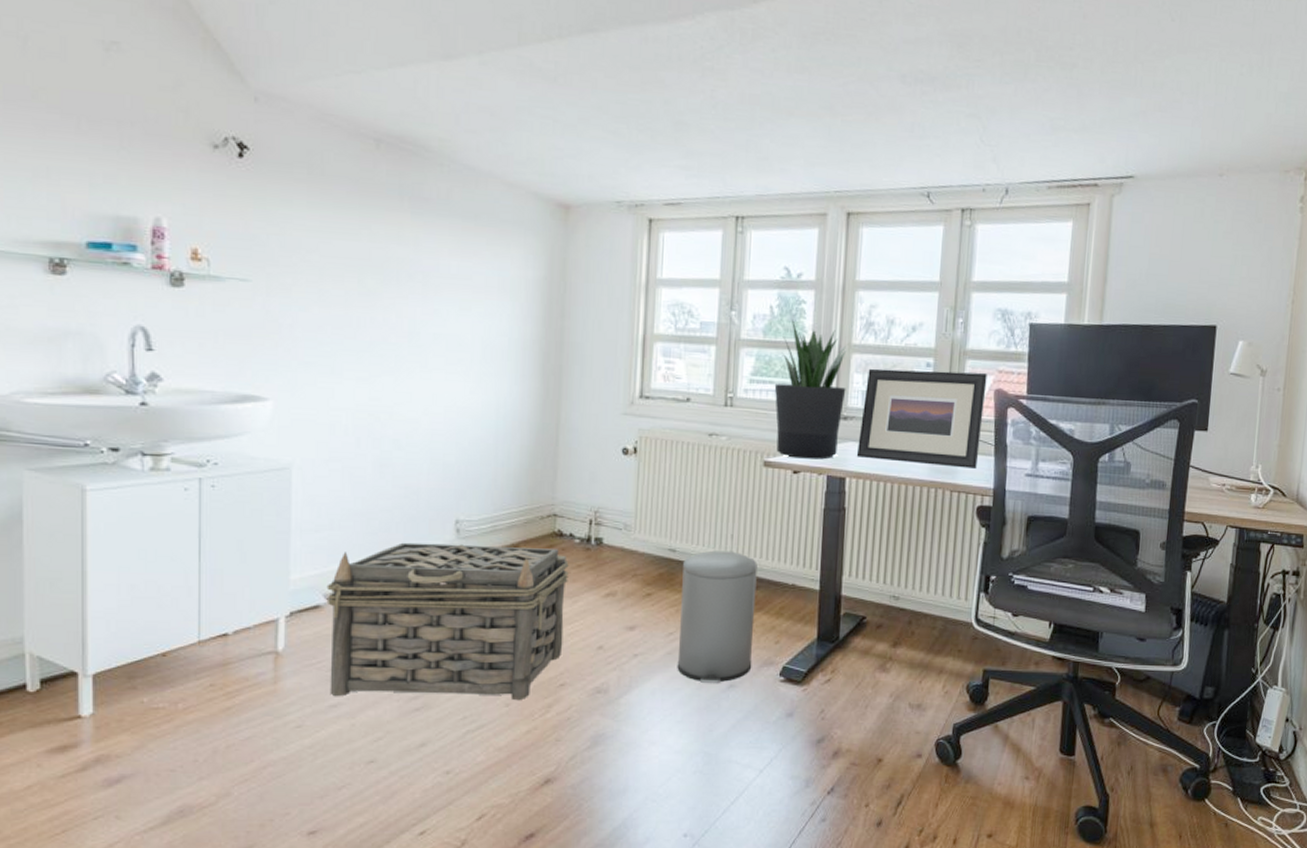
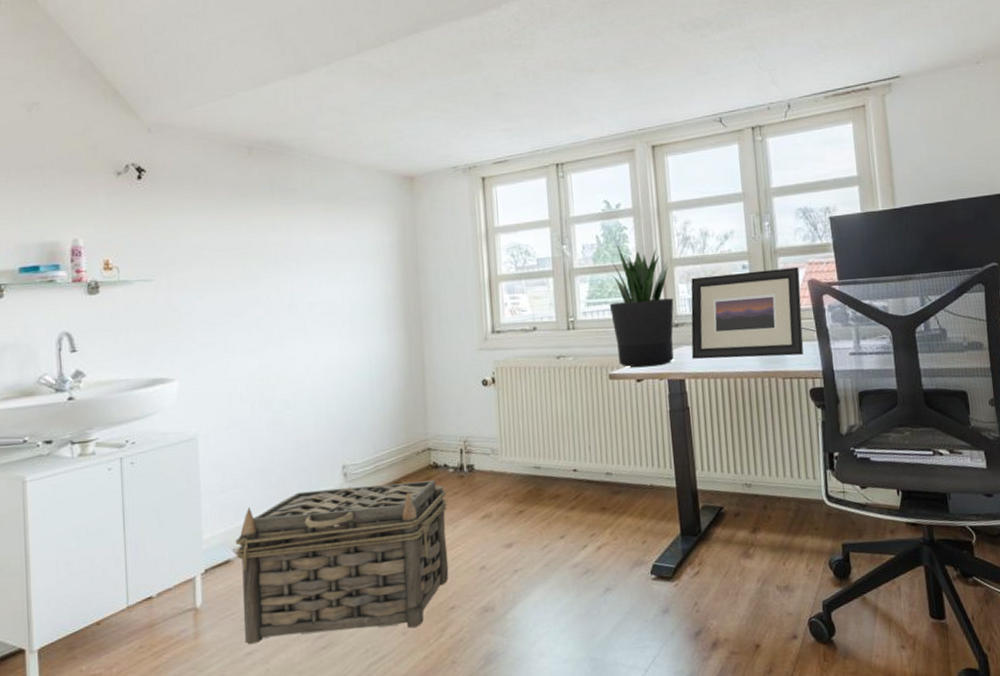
pedal bin: present [677,550,758,684] -> none [548,461,624,591]

